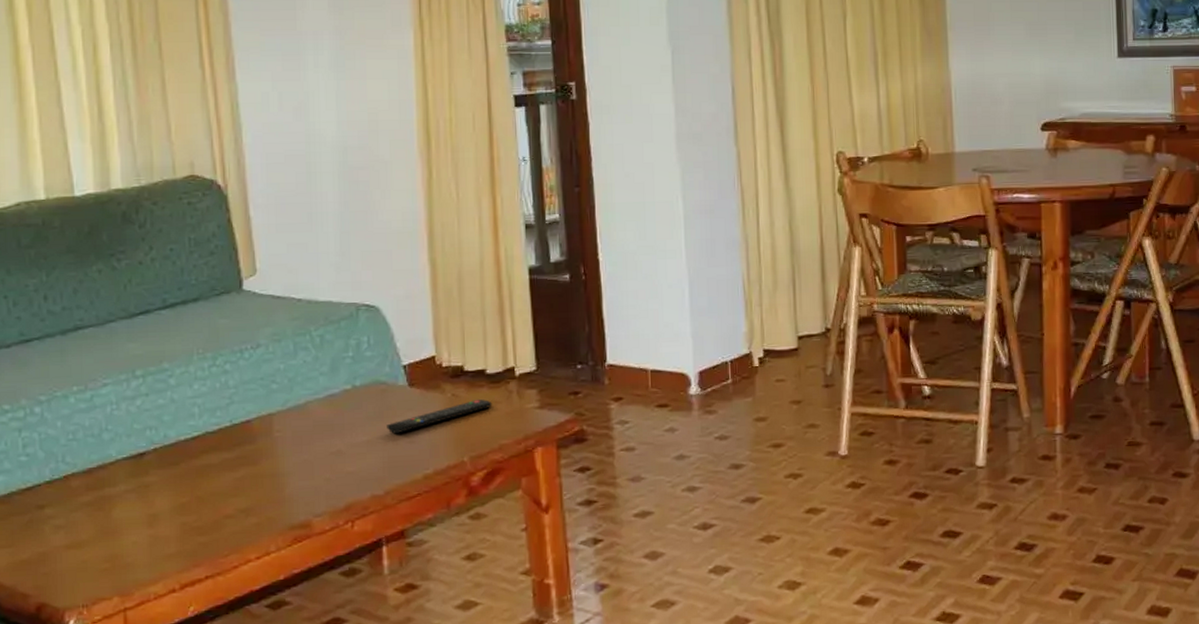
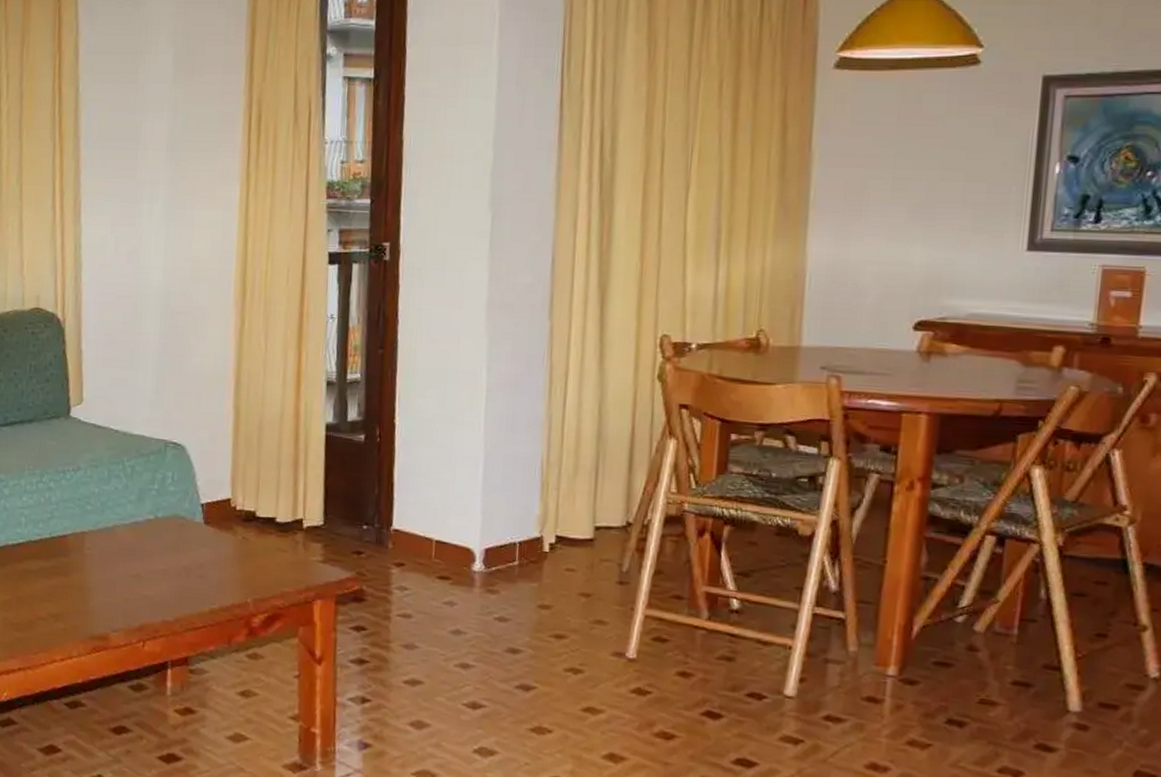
remote control: present [387,399,492,434] -> none [181,545,279,567]

